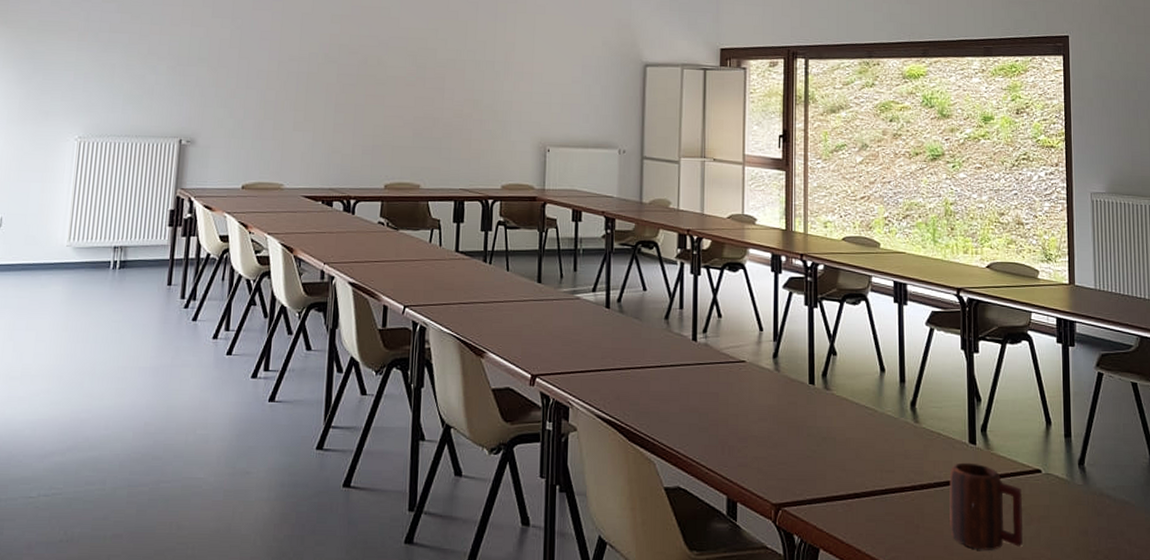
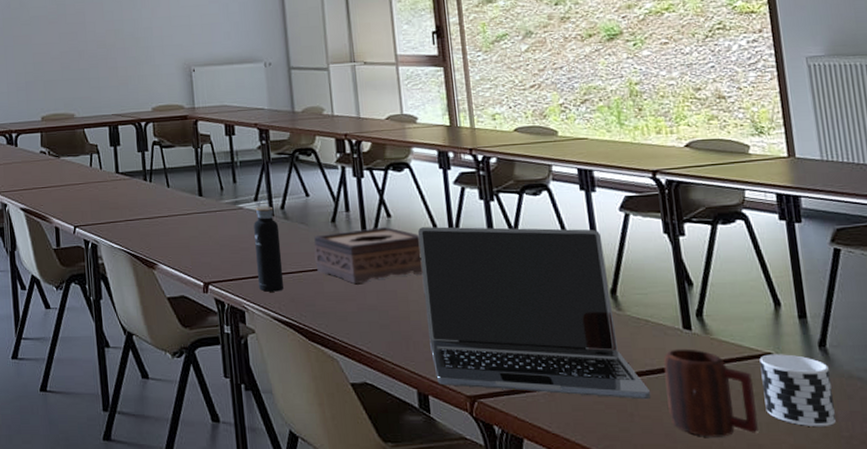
water bottle: none [586,290,613,388] -> present [254,199,285,292]
tissue box: none [644,327,746,384] -> present [314,227,423,284]
laptop: none [744,330,935,512] -> present [417,227,650,400]
cup: none [1029,470,1086,541] -> present [759,354,836,426]

